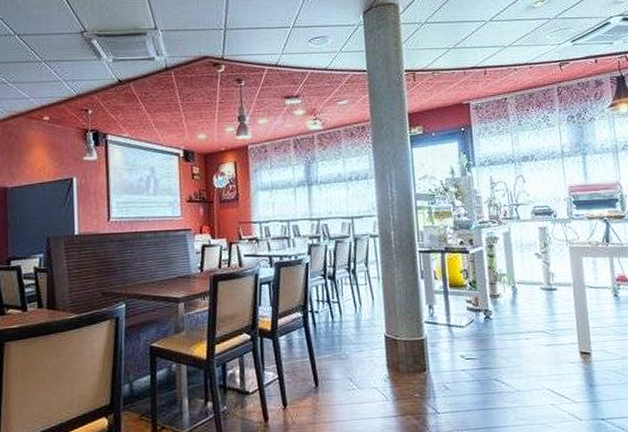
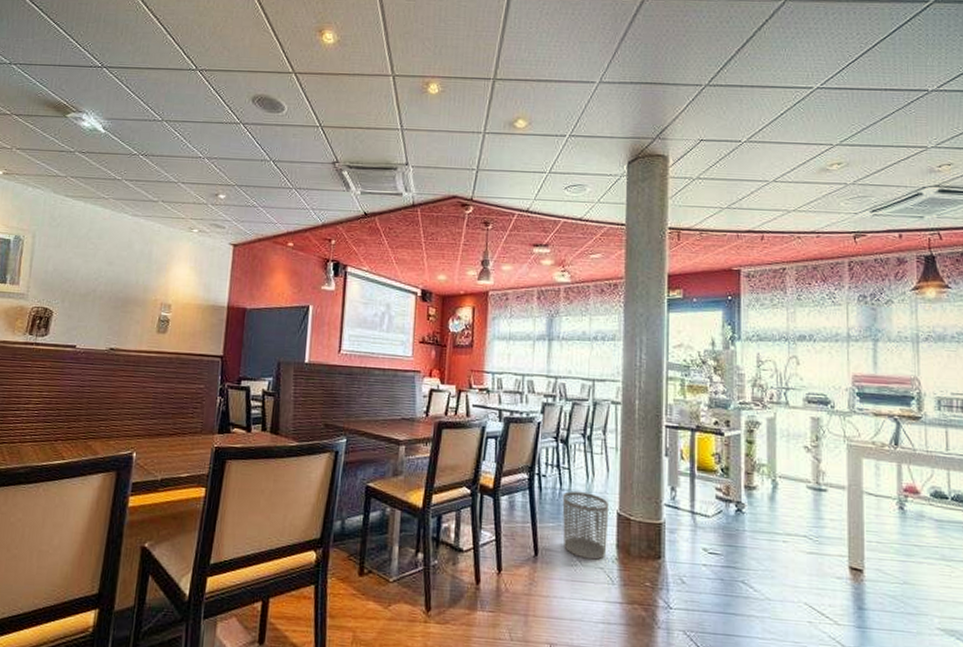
waste bin: none [335,321,379,382] -> present [562,491,608,560]

